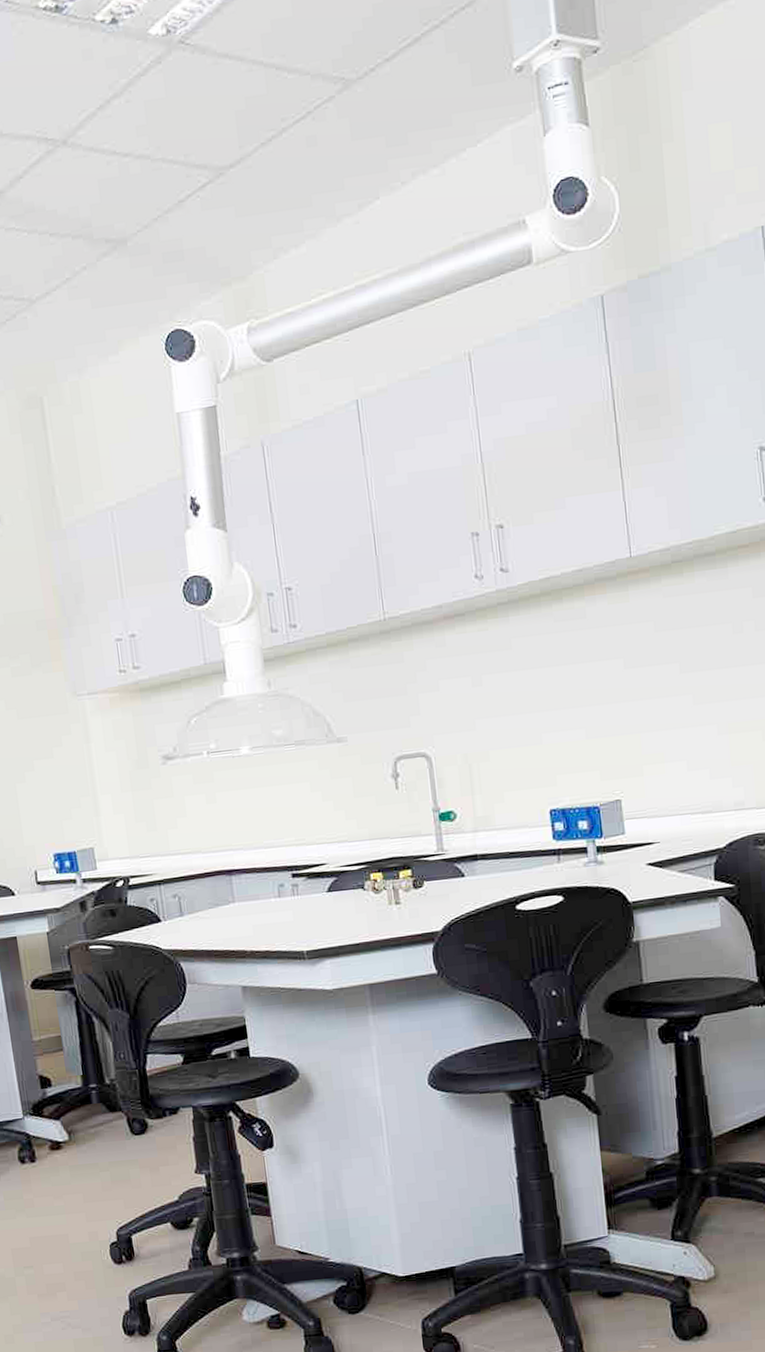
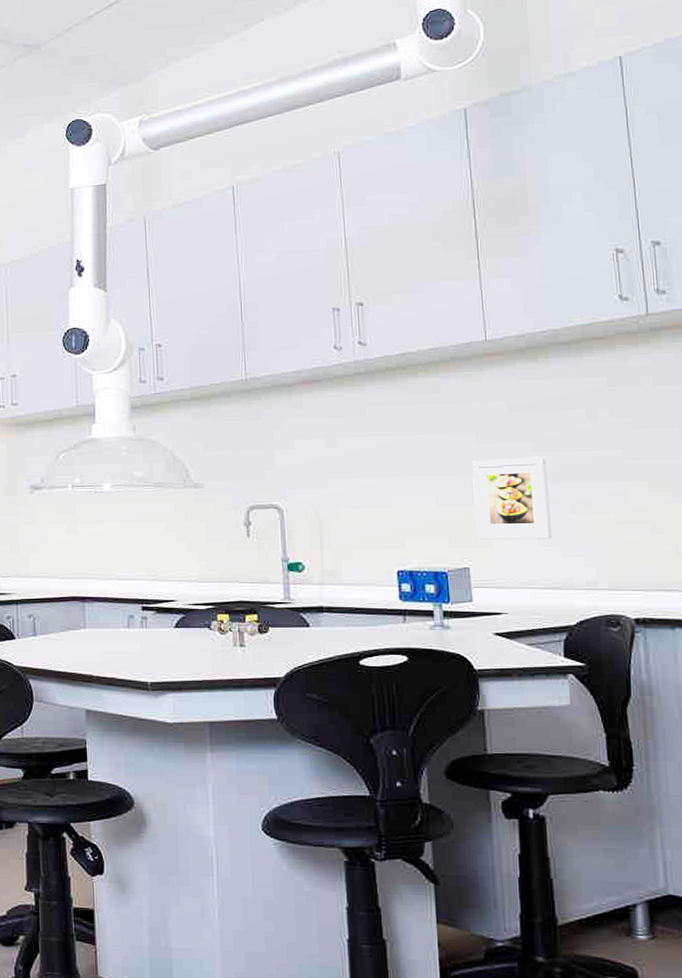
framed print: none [620,677,702,770] -> present [472,456,553,540]

